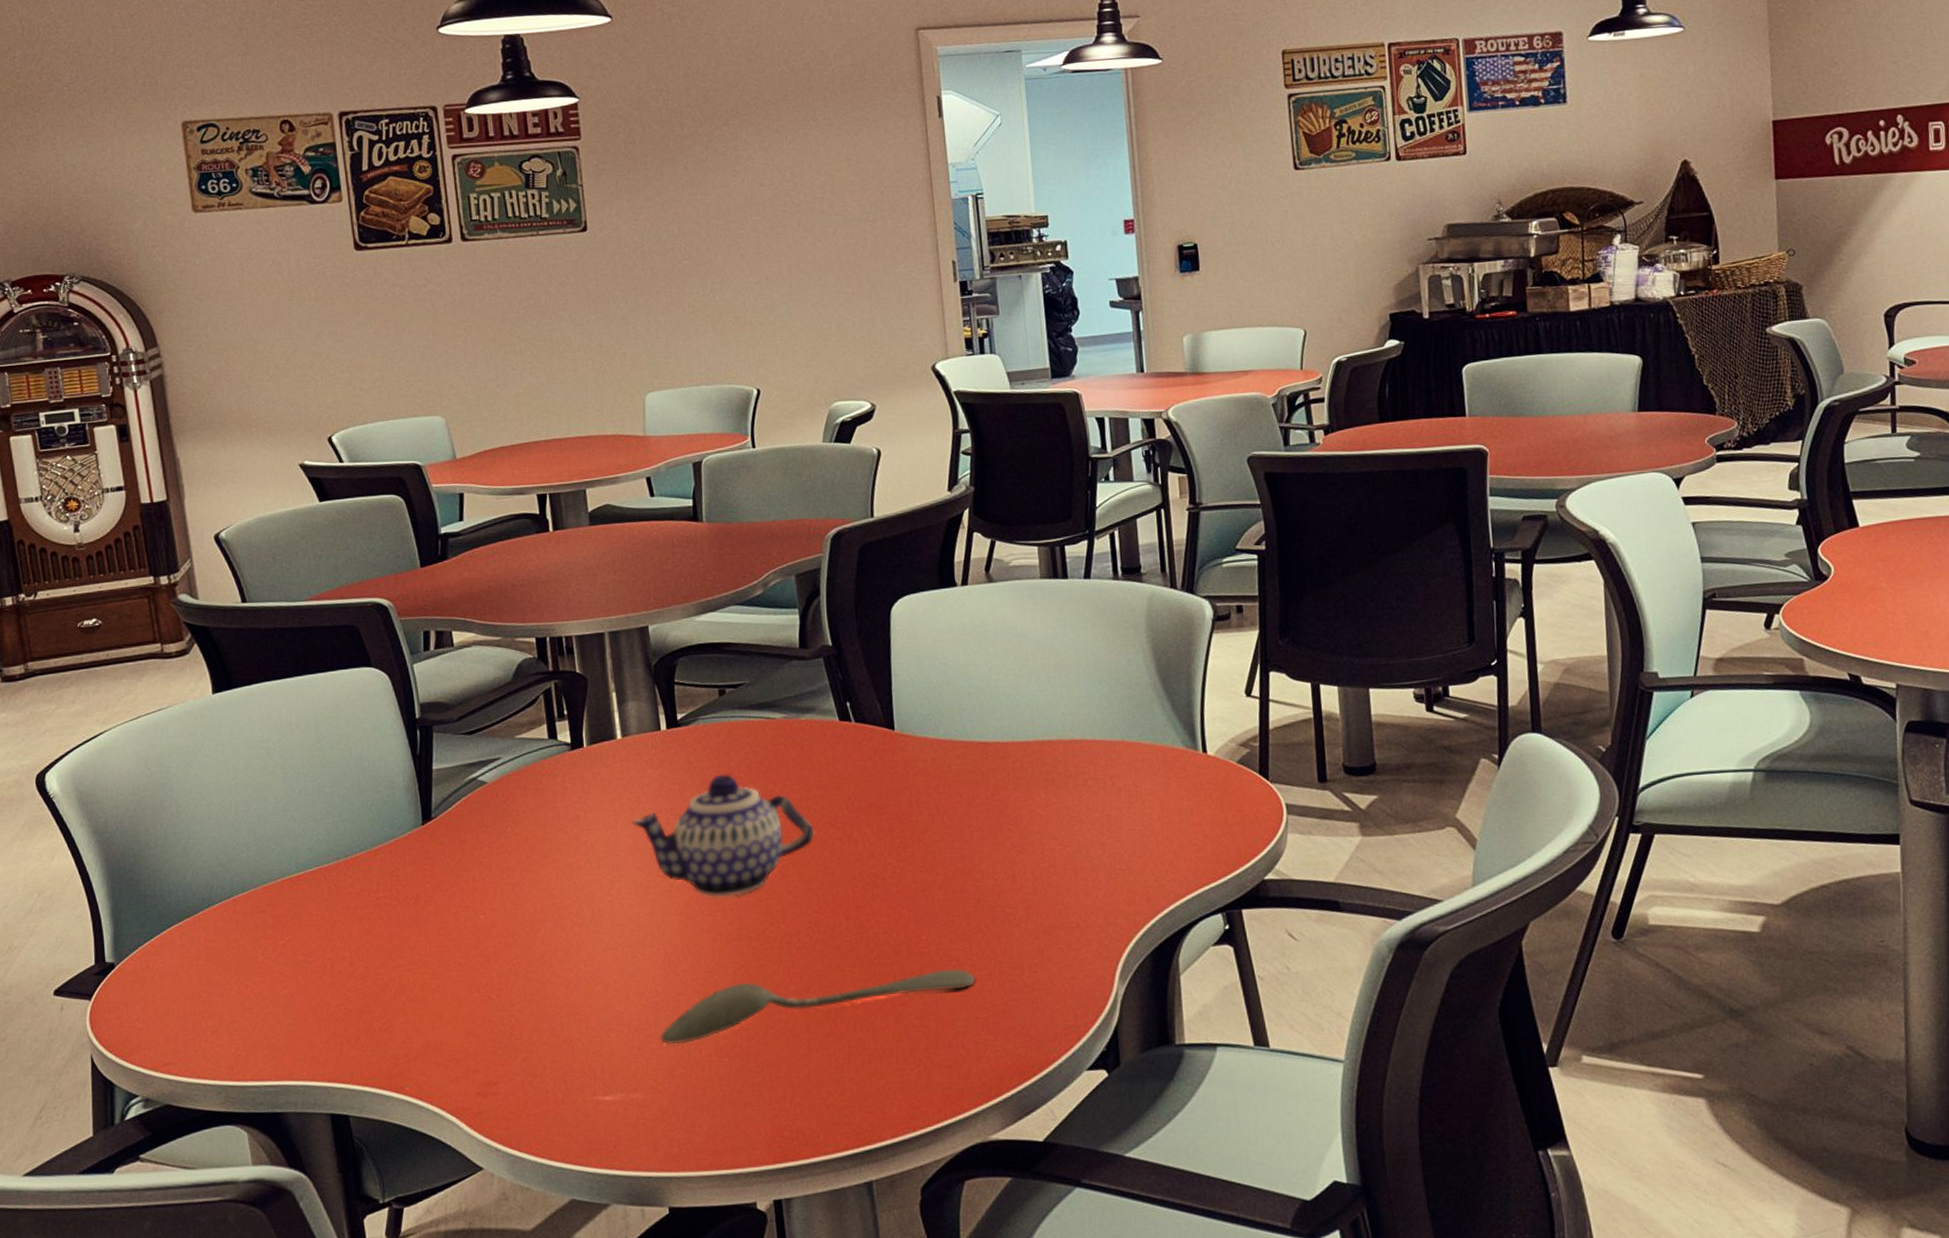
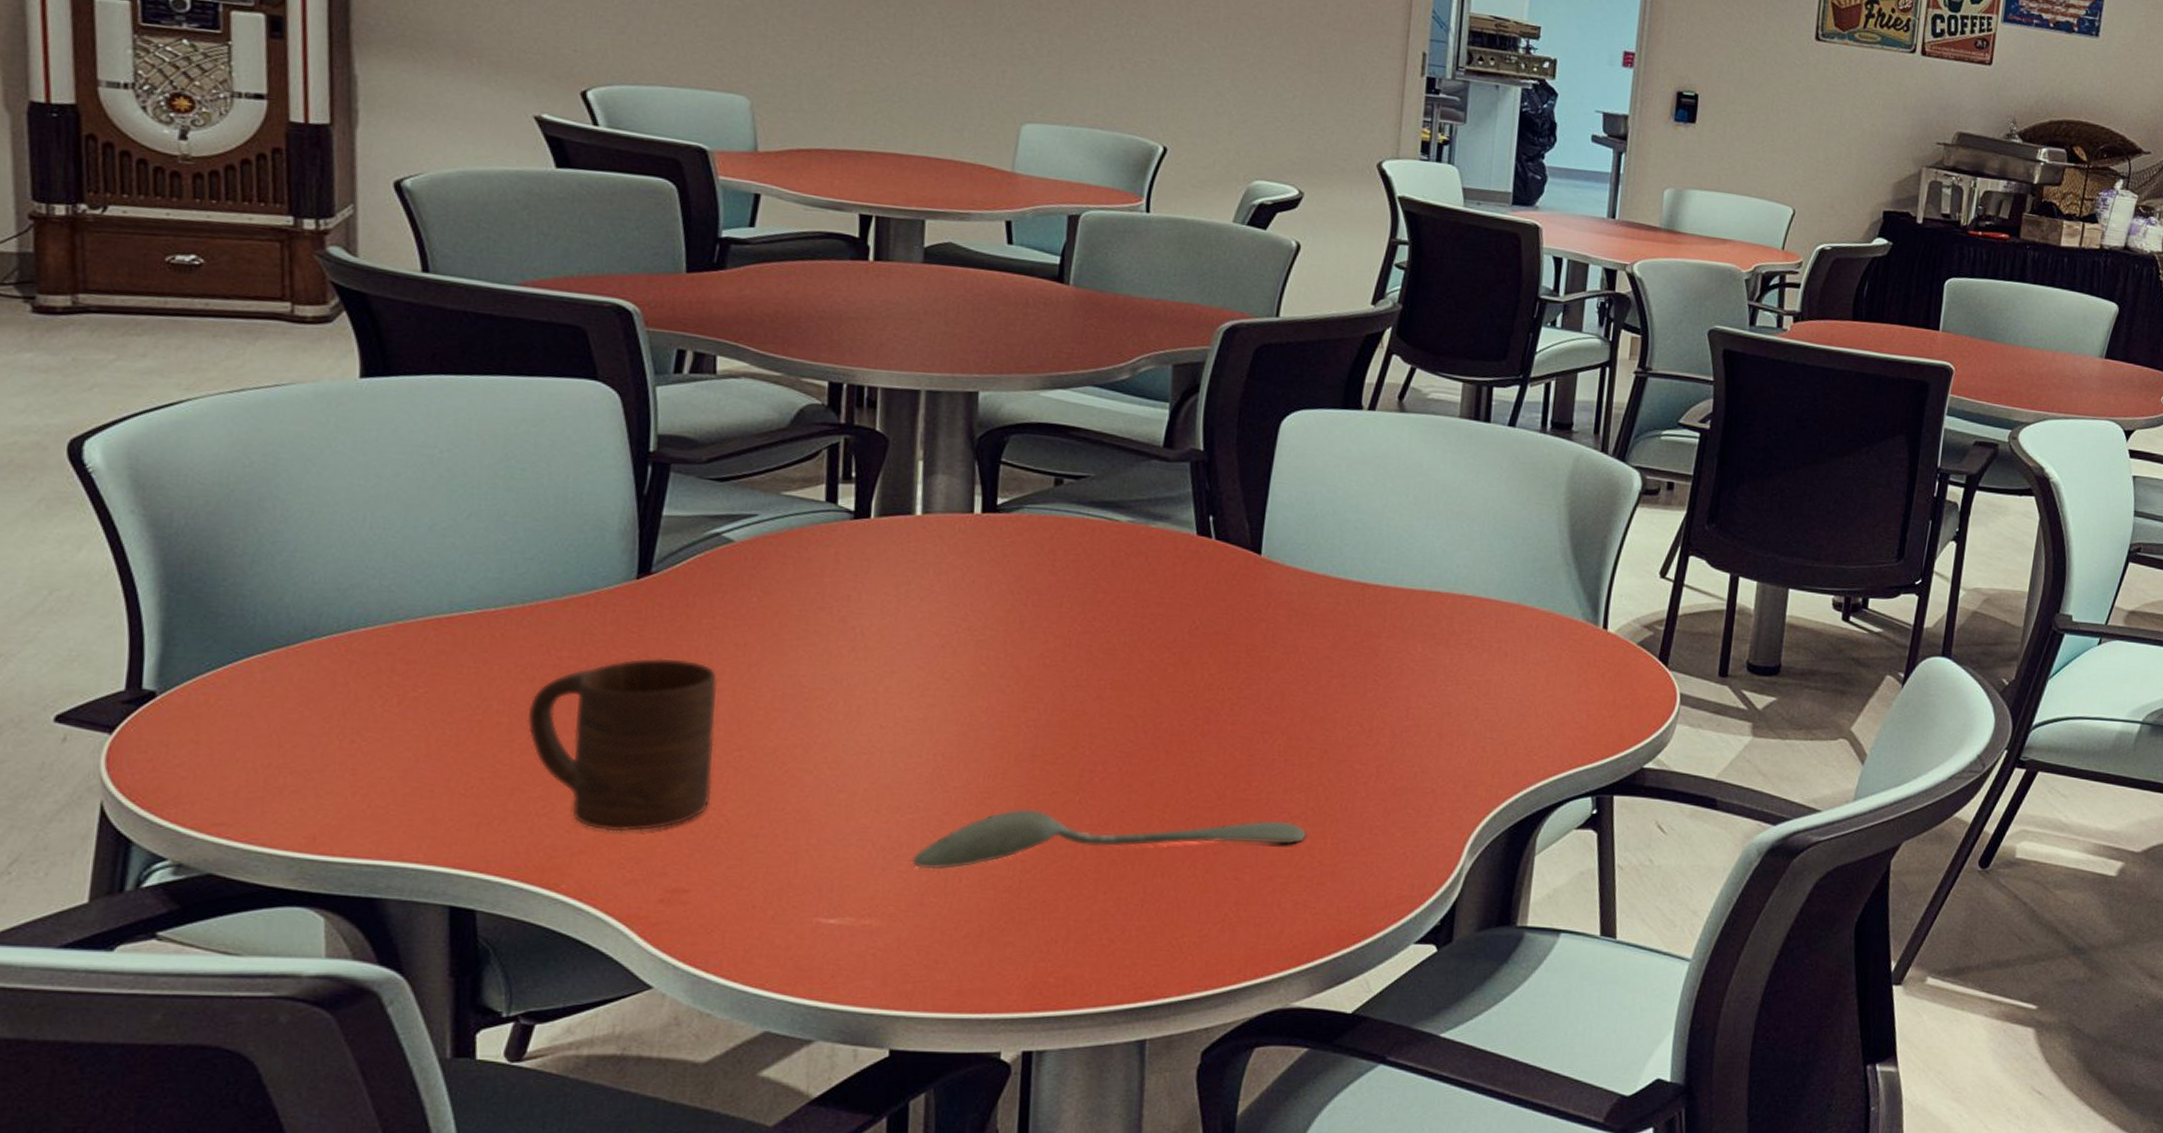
cup: none [362,887,502,1039] -> present [527,658,718,832]
teapot: present [631,774,815,898] -> none [917,573,1146,712]

